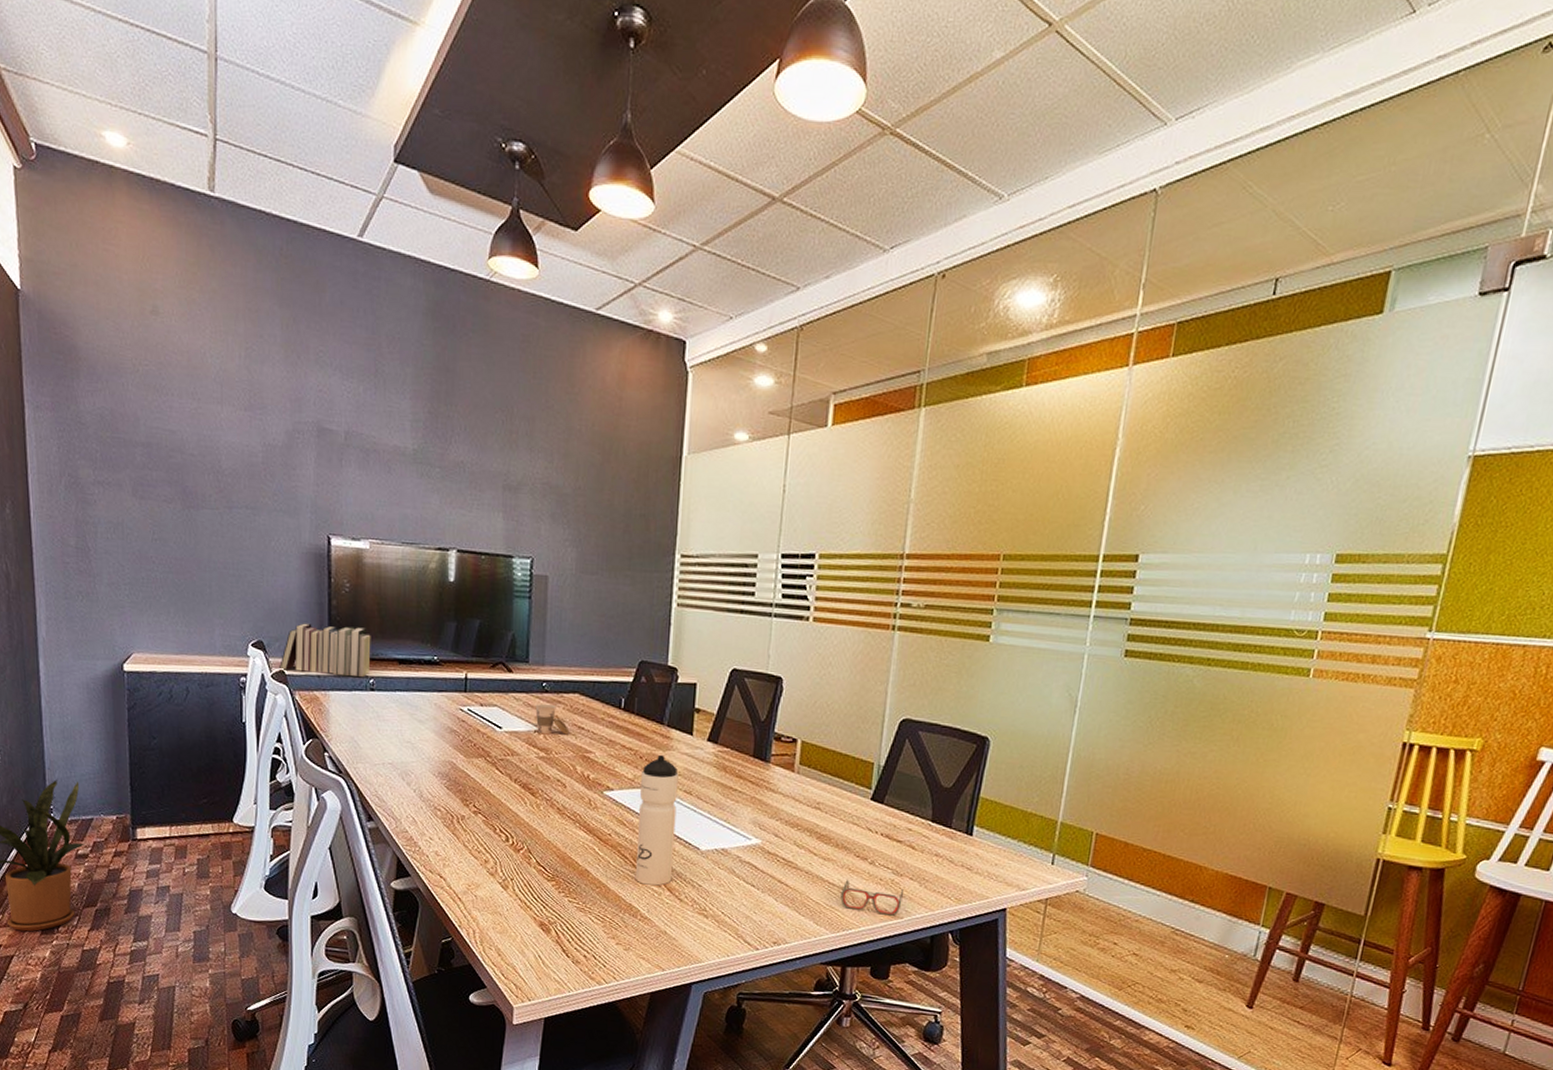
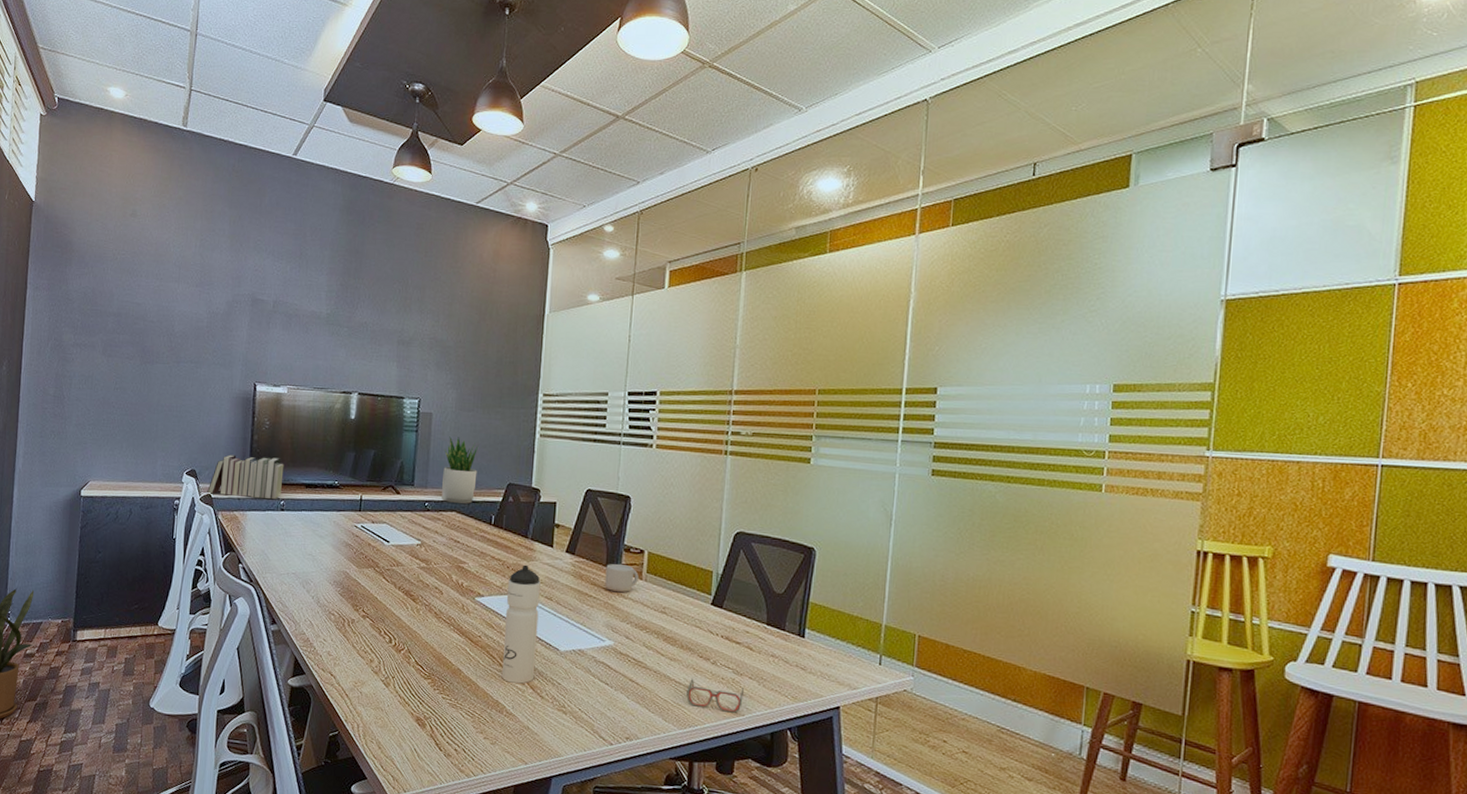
cup: present [535,704,570,735] -> none [418,521,447,548]
planter: none [562,604,605,685] -> present [441,436,479,504]
mug: none [752,753,790,786] -> present [605,563,639,592]

